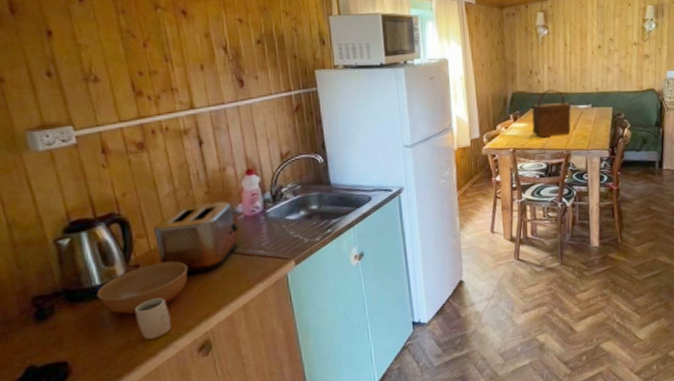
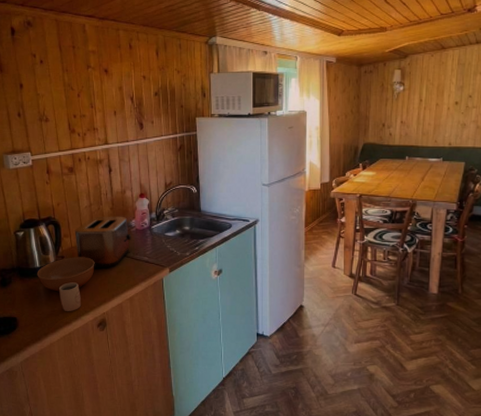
handbag: present [532,89,571,138] -> none [380,142,421,186]

